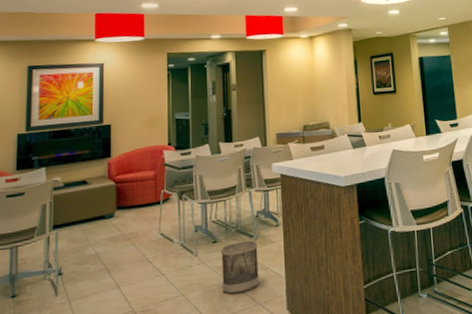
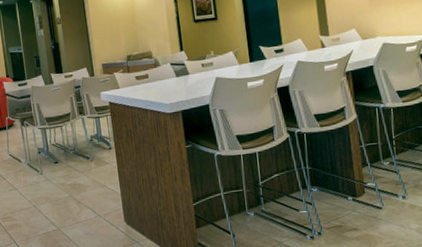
wastebasket: present [221,240,260,294] -> none [62,161,99,207]

